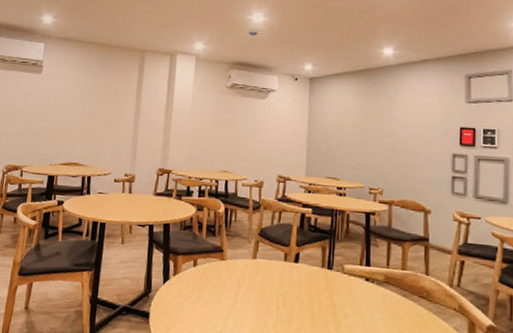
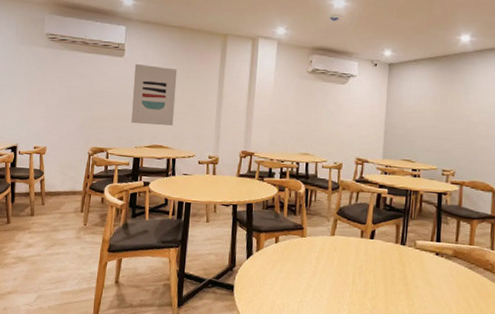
wall art: none [47,81,95,143] -> present [131,64,178,126]

